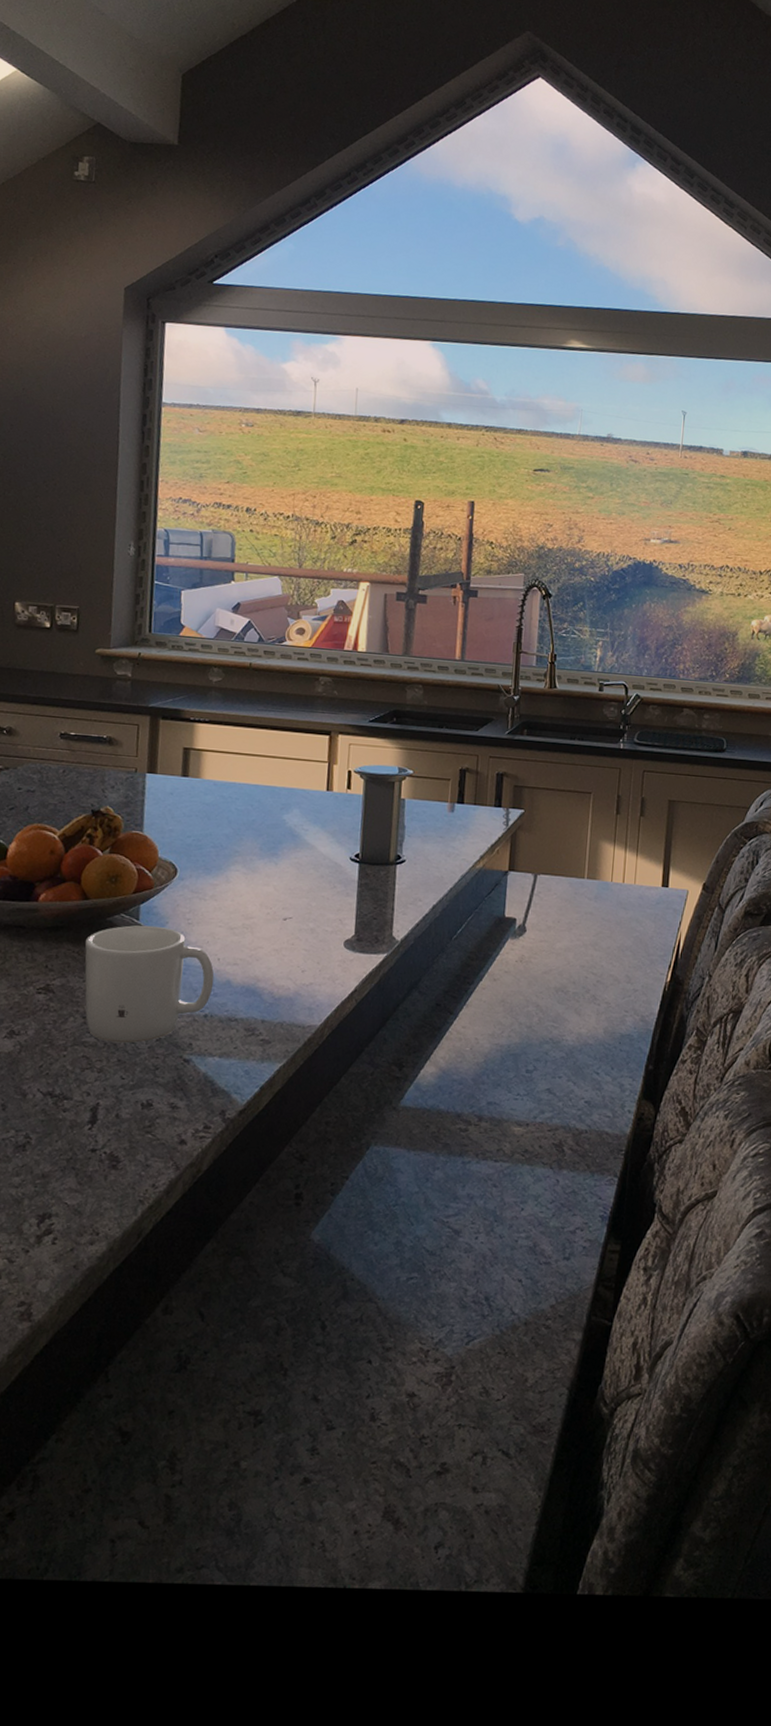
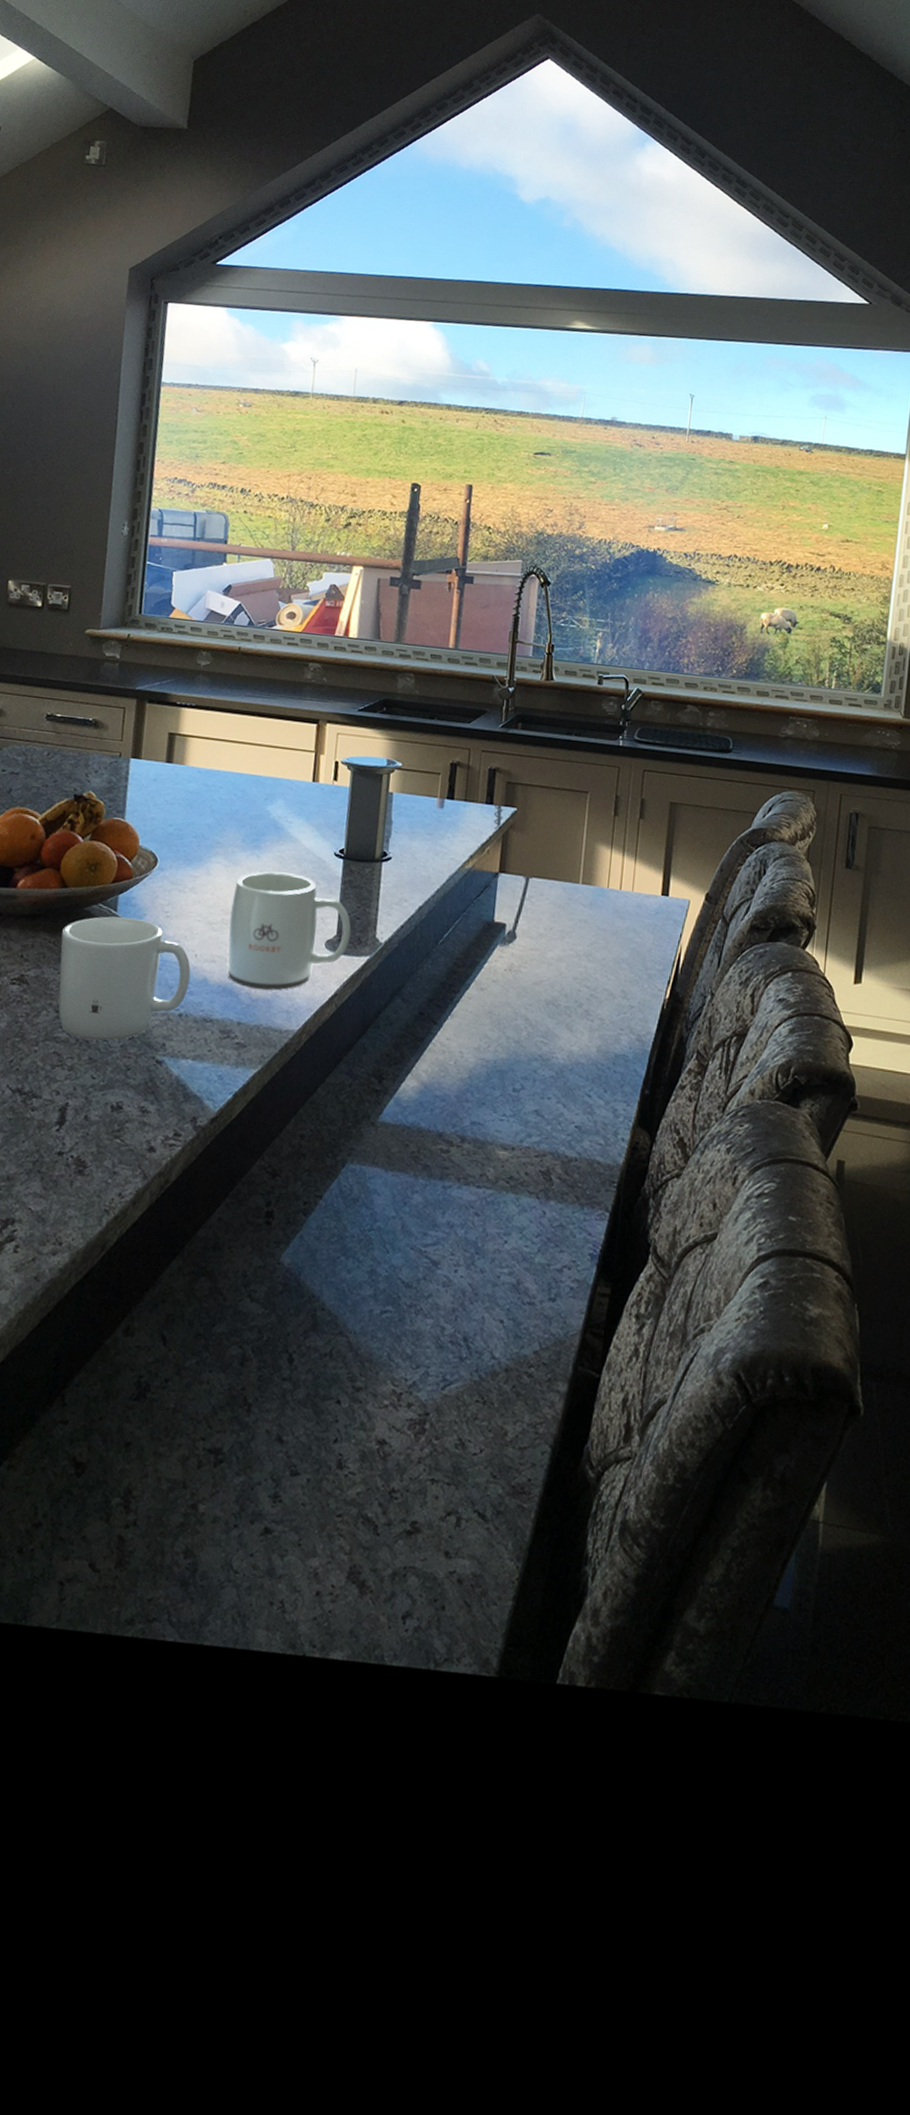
mug: none [249,877,369,989] -> present [227,871,352,991]

